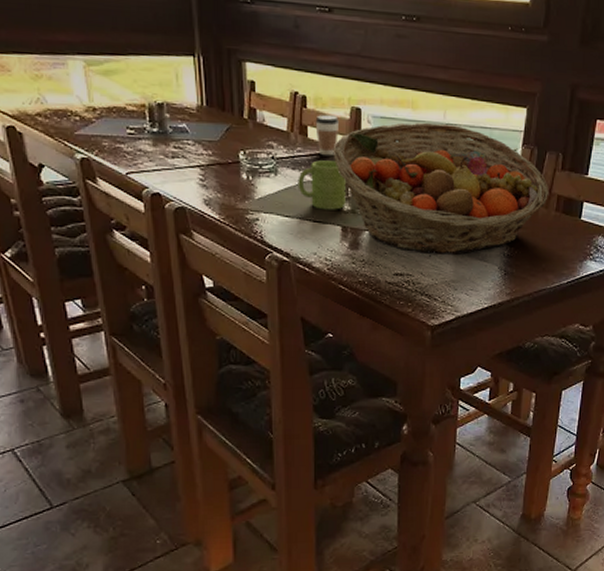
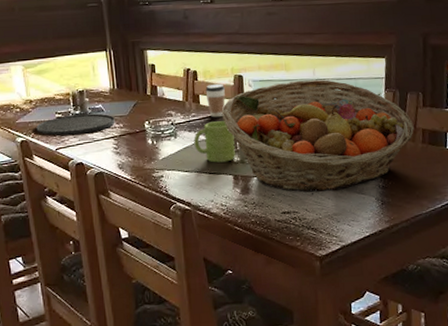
plate: none [101,132,202,158] -> present [36,113,115,136]

